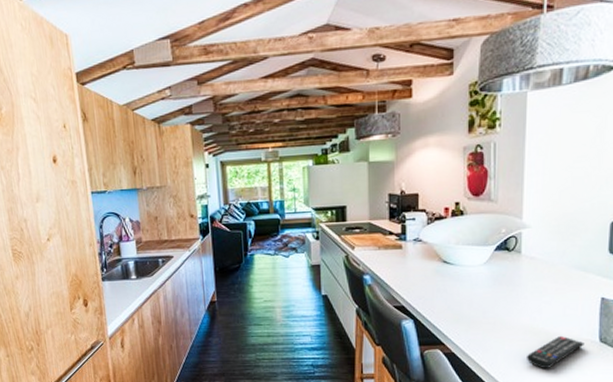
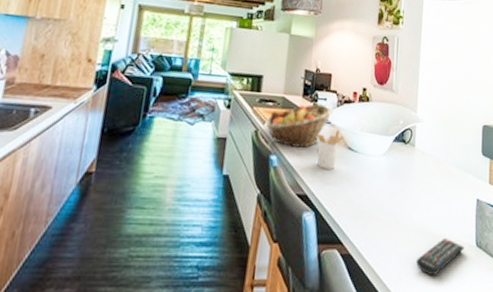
fruit basket: none [356,224,423,266] -> present [266,104,333,148]
utensil holder: none [409,245,439,283] -> present [317,129,345,169]

